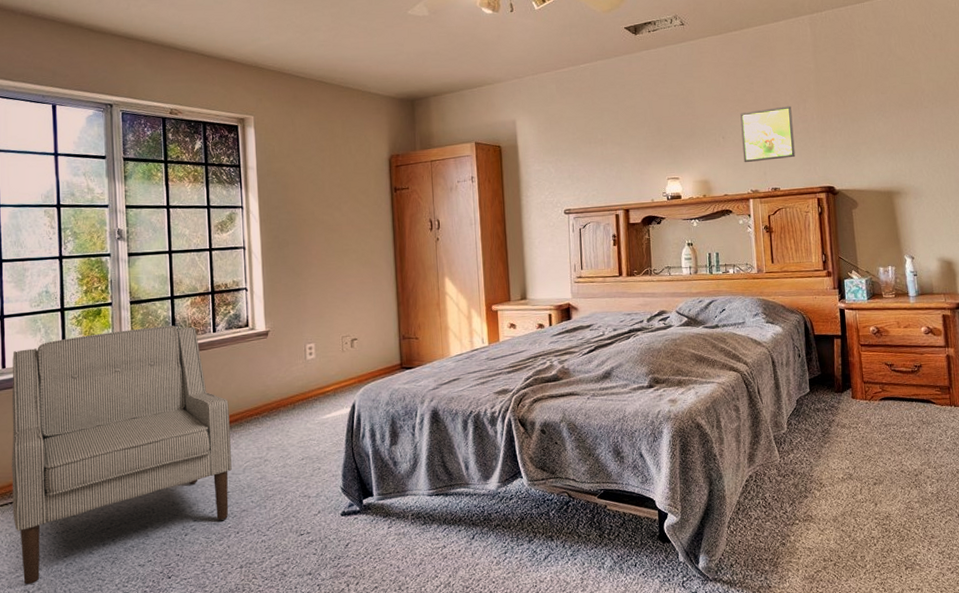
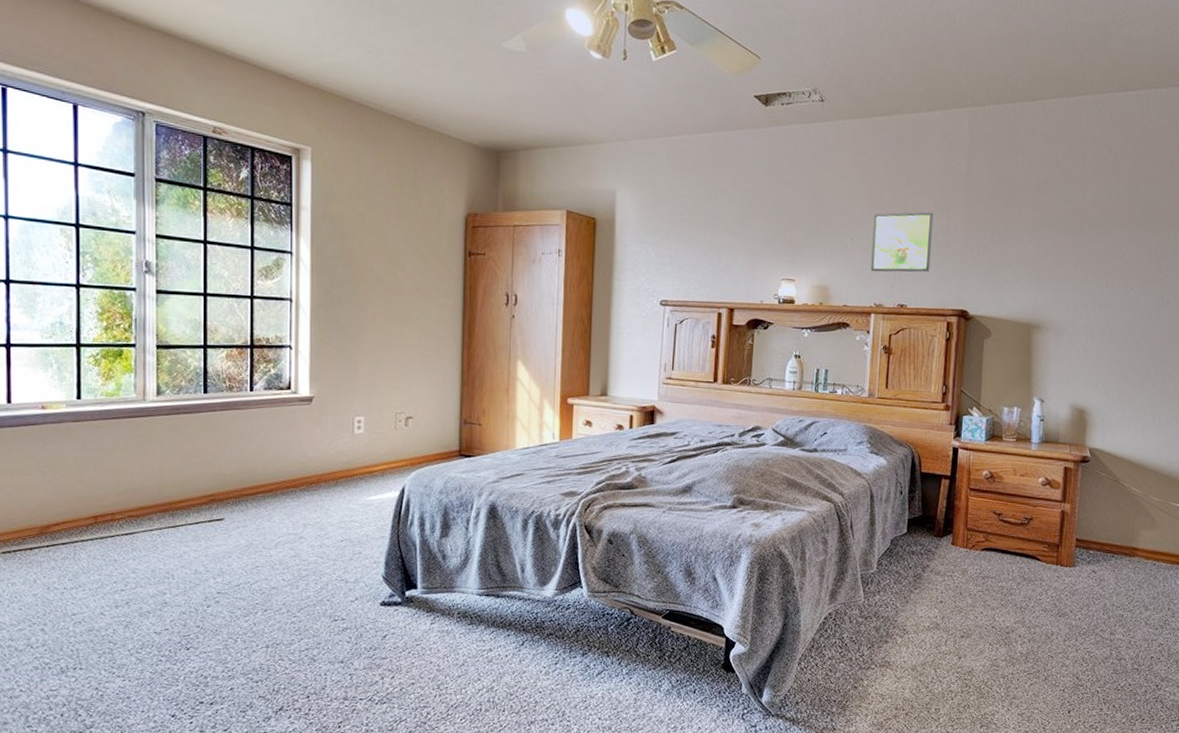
chair: present [11,325,232,585] -> none [15,376,263,639]

